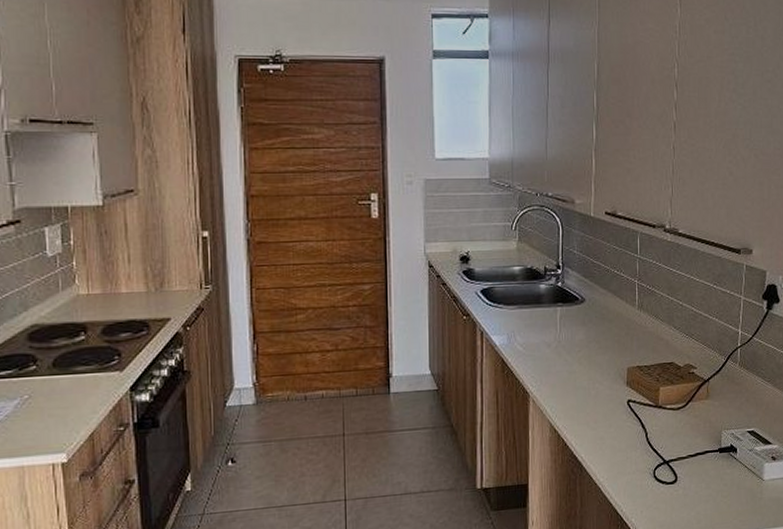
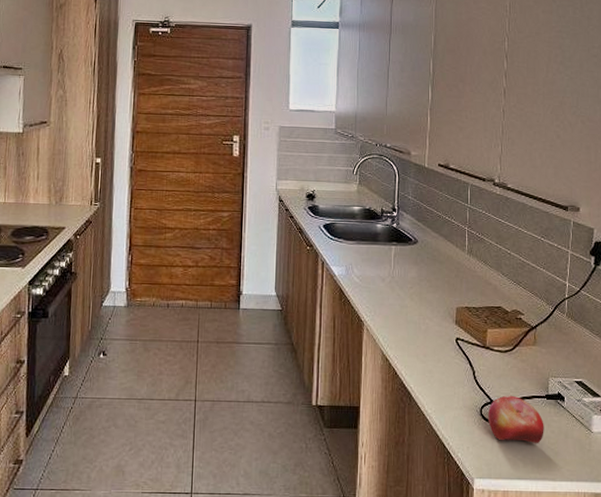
fruit: none [661,453,717,500] -> present [488,395,544,443]

